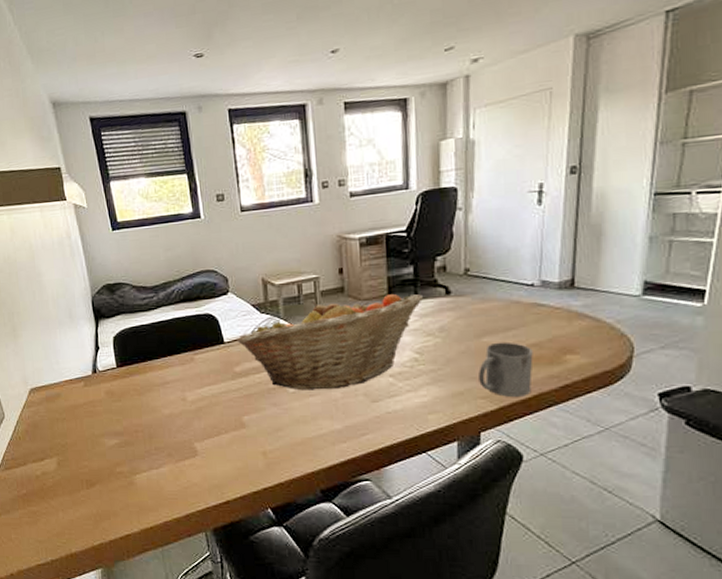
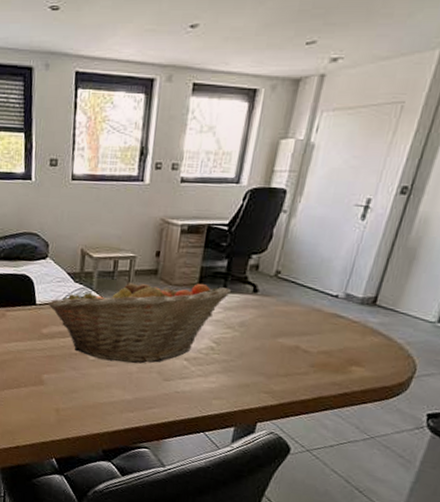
mug: present [478,342,533,397] -> none [266,344,322,397]

